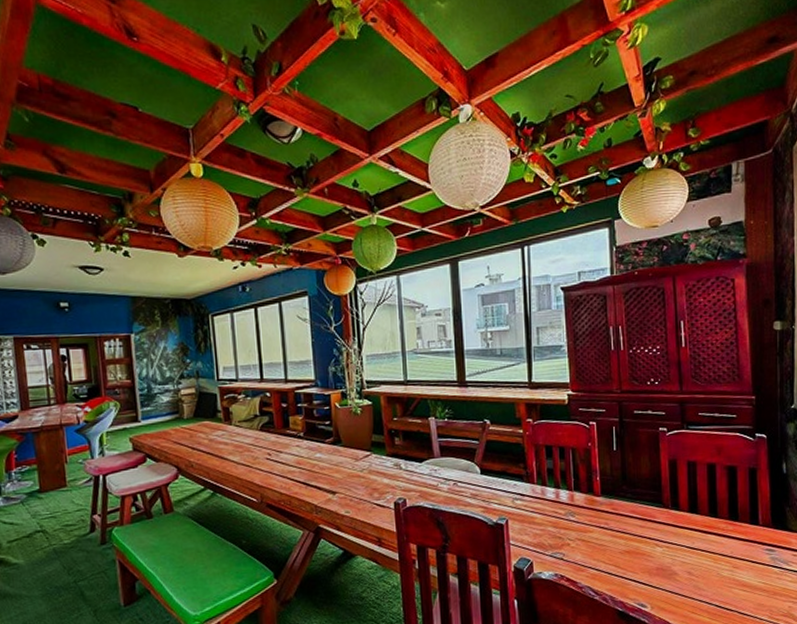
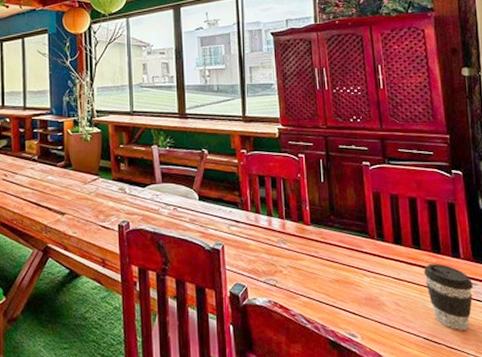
coffee cup: none [720,531,771,598] -> present [424,264,474,332]

